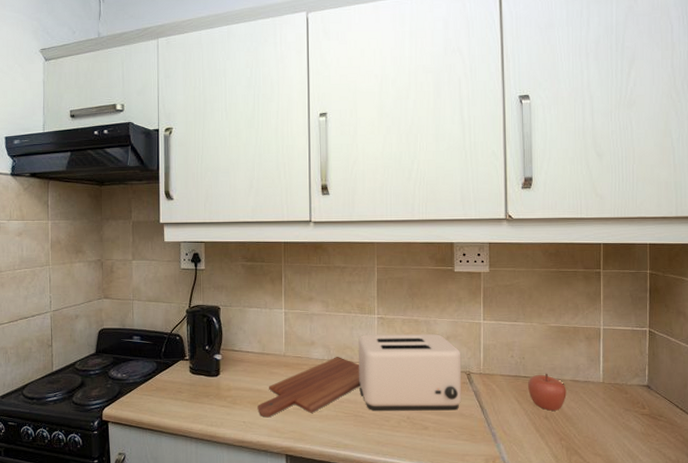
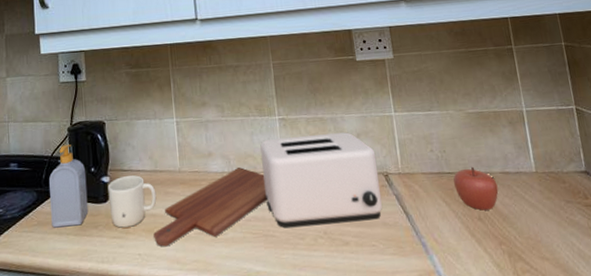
soap bottle: none [168,324,202,394] -> present [49,144,89,228]
mug: none [219,355,262,399] -> present [107,175,157,228]

